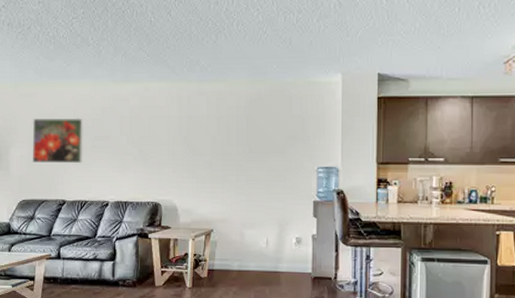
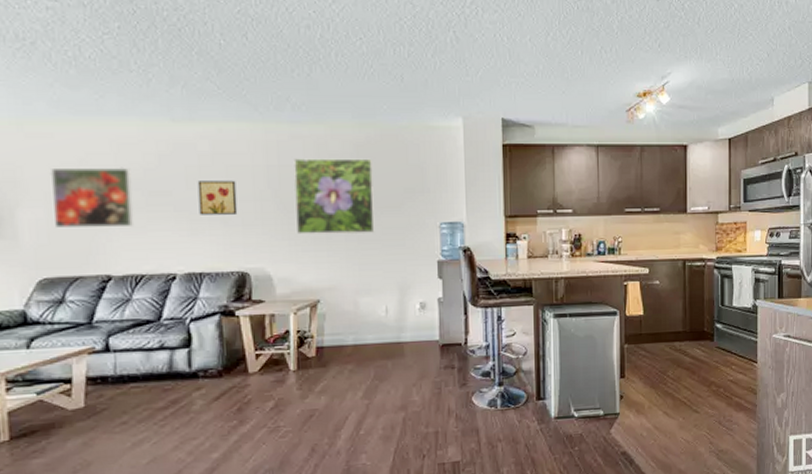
wall art: none [128,128,156,156] -> present [197,180,238,215]
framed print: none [199,110,262,174] -> present [293,158,375,235]

